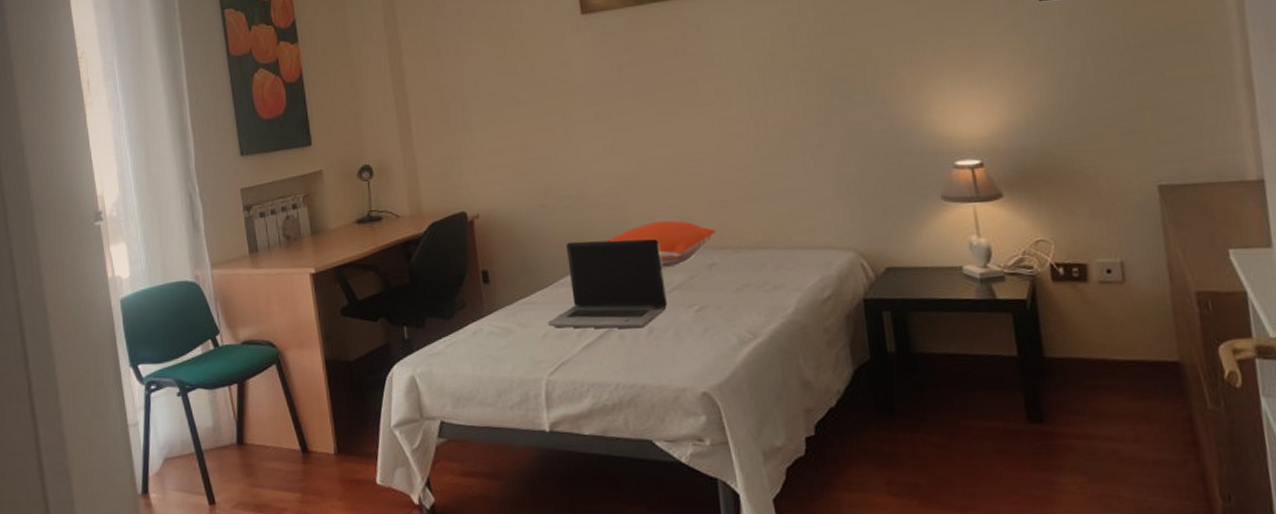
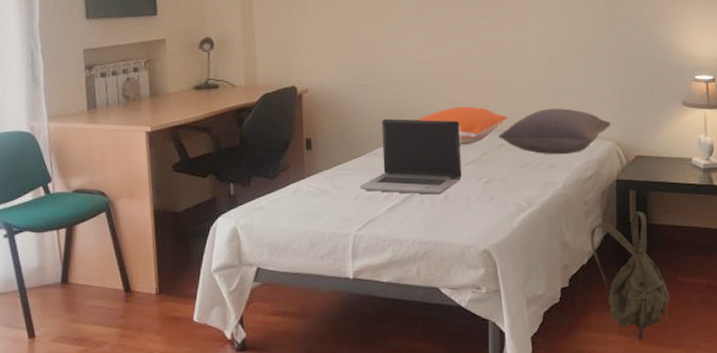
pillow: none [708,214,849,273] -> present [499,108,610,154]
backpack: none [836,337,954,502] -> present [590,211,669,340]

